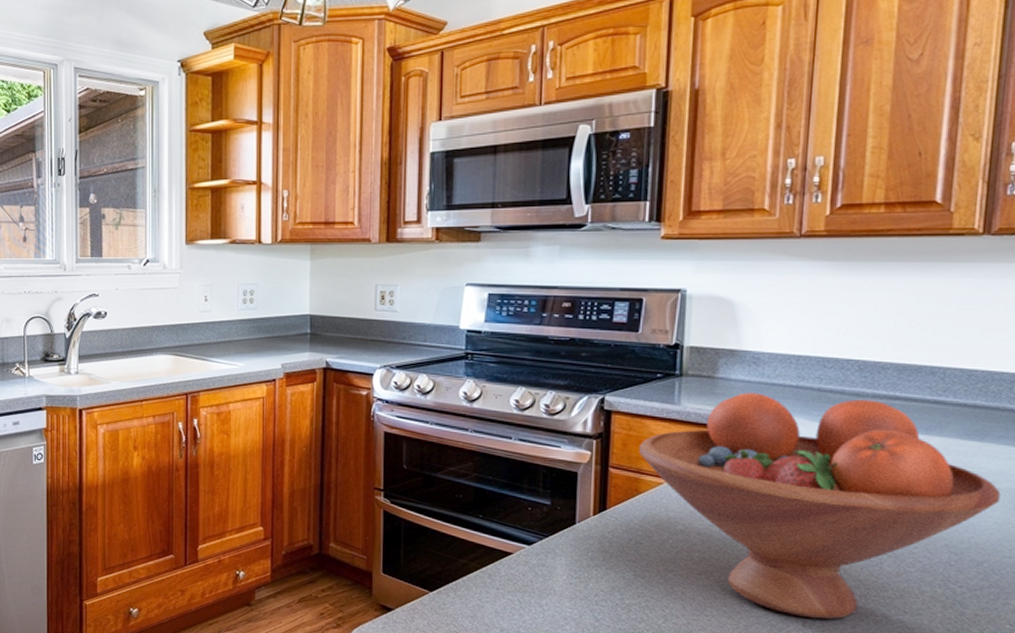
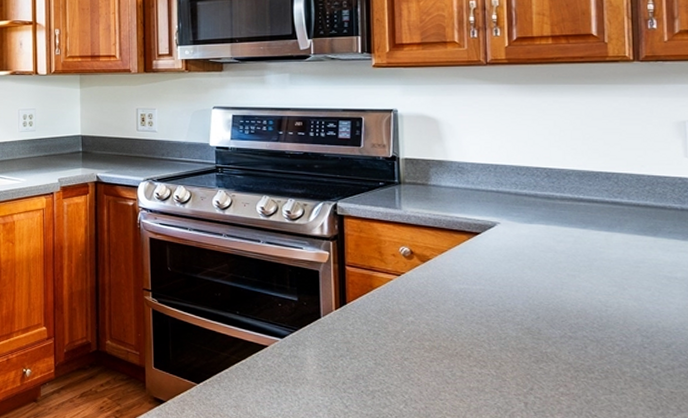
fruit bowl: present [639,393,1001,620] -> none [370,198,678,401]

